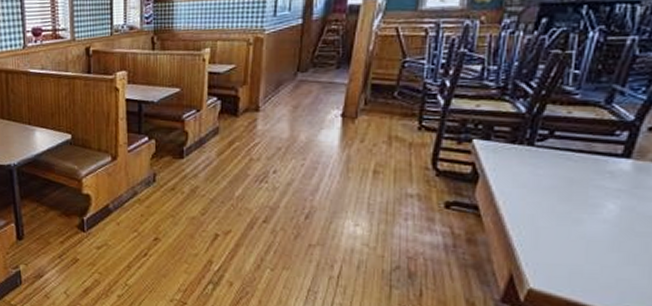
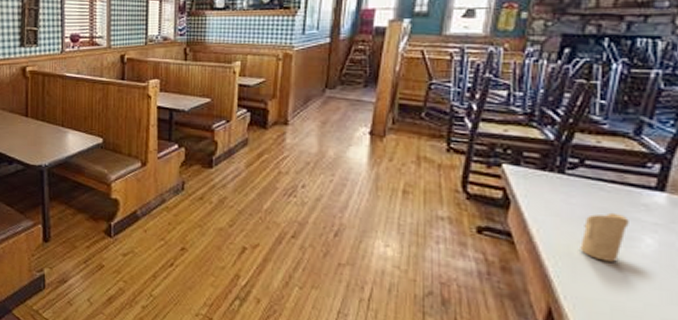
candle: none [544,181,593,228] -> present [580,212,629,262]

